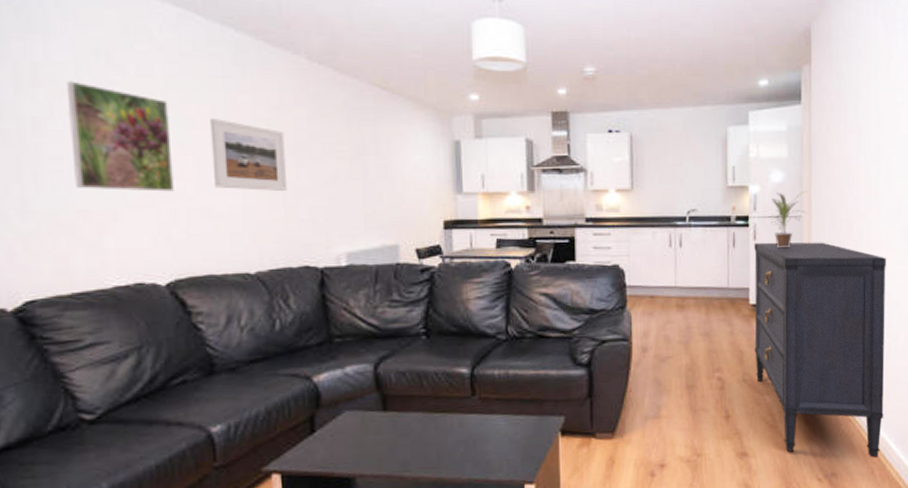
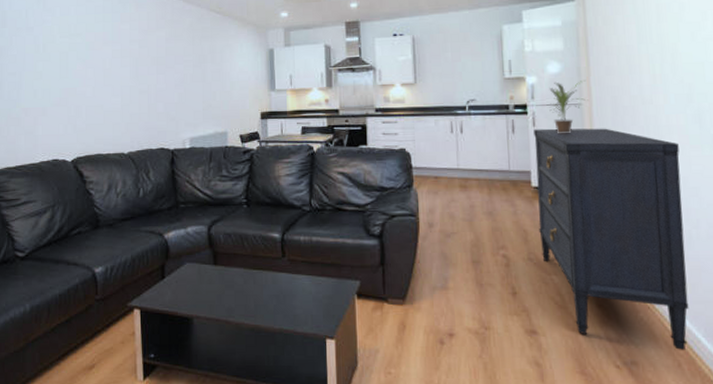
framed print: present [66,81,174,192] -> none [20,21,79,95]
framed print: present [210,119,288,191] -> none [103,42,151,92]

